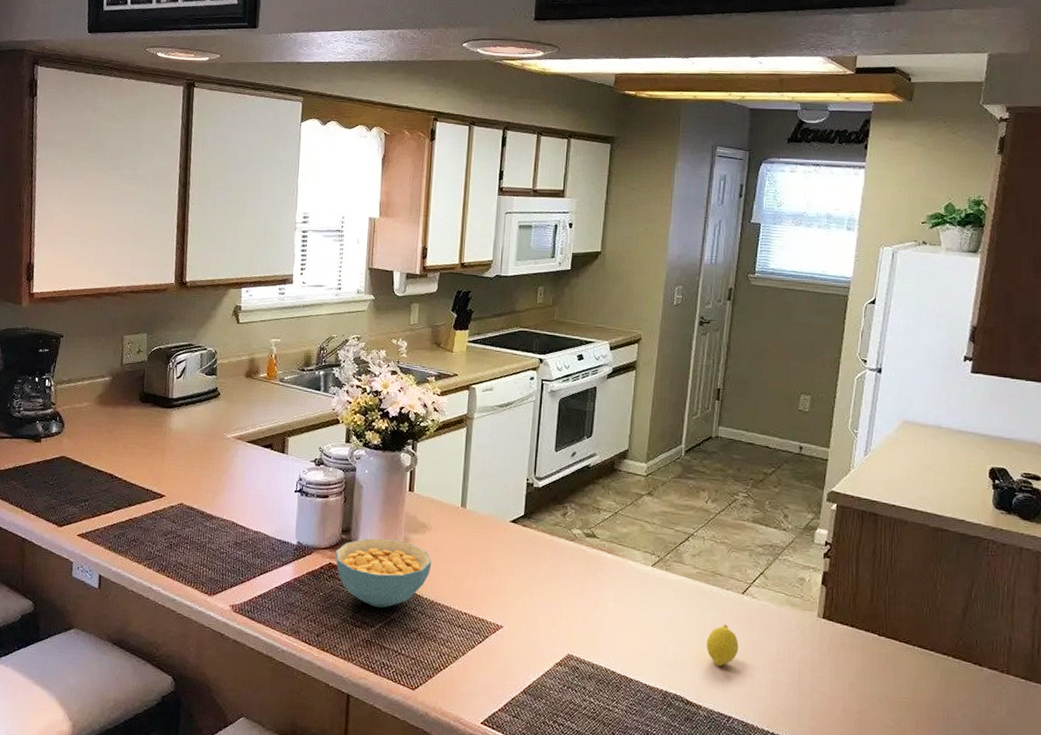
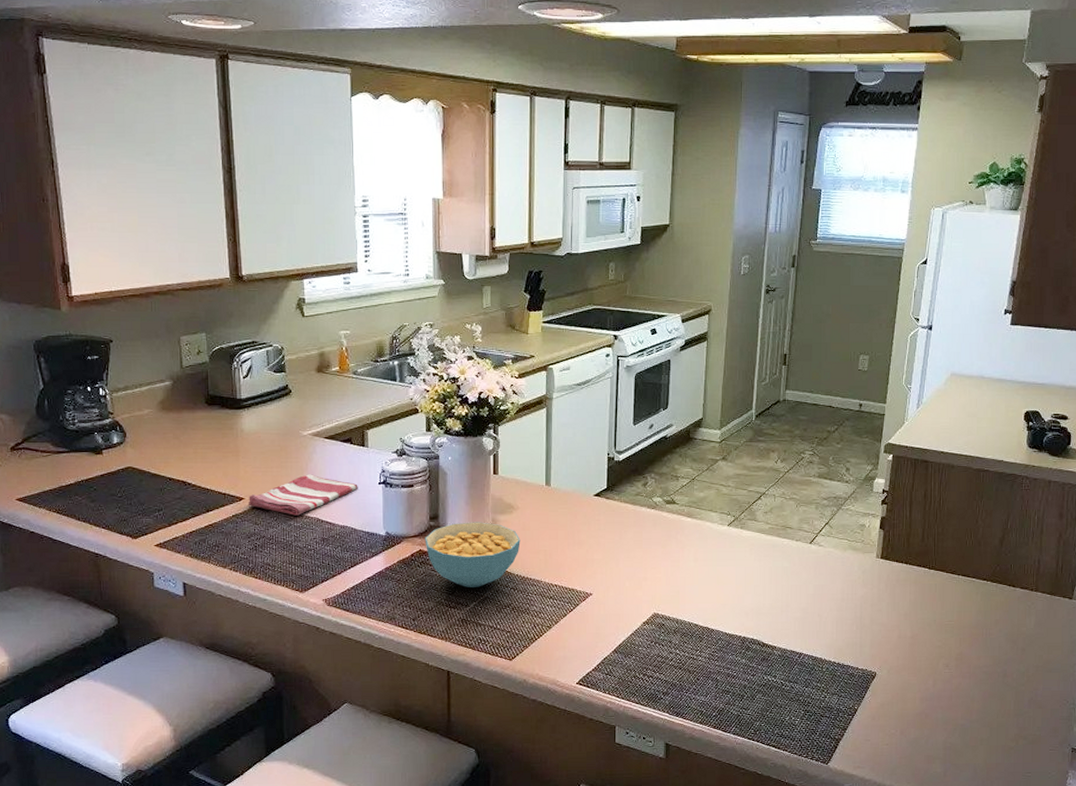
dish towel: none [169,476,275,517] -> present [249,474,358,516]
fruit: present [706,624,739,666] -> none [779,572,808,610]

